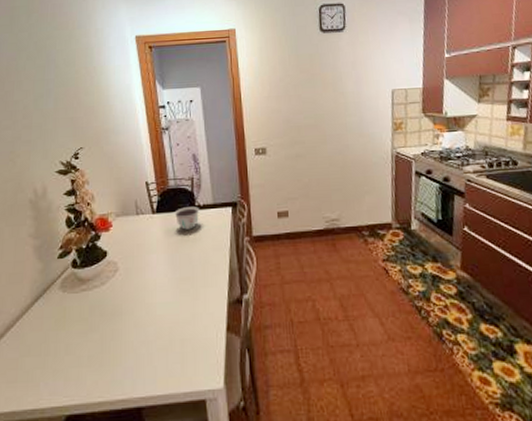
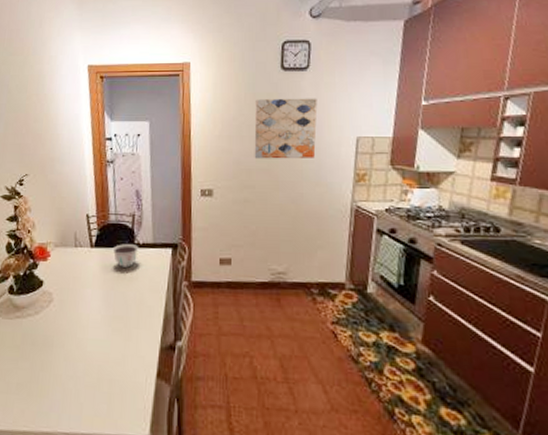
wall art: none [299,56,357,116] -> present [254,98,318,159]

